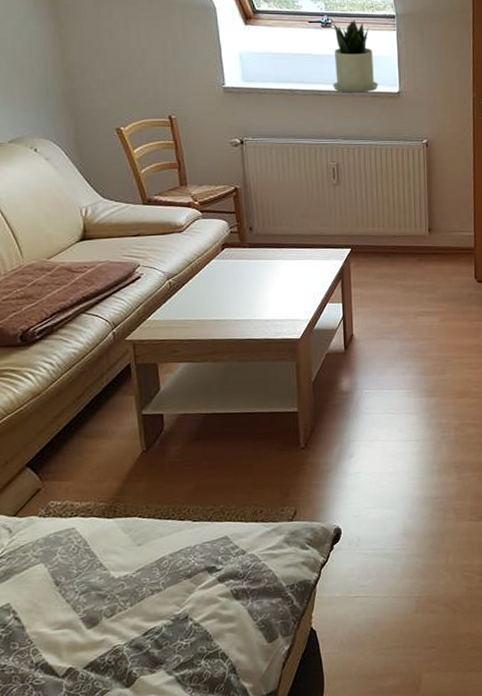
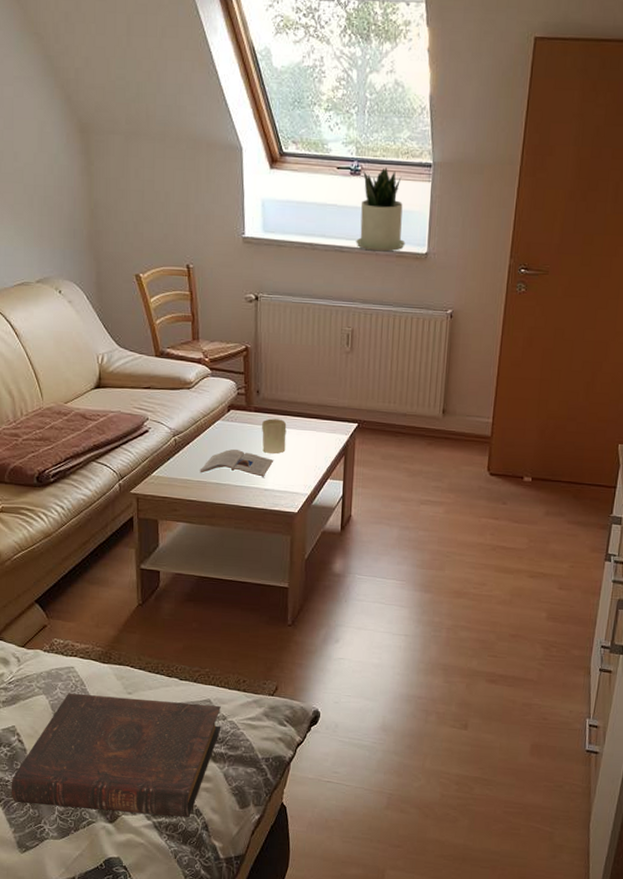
book: none [8,540,241,688] -> present [11,692,221,818]
magazine: none [197,285,273,312] -> present [200,449,274,477]
candle: none [258,252,283,286] -> present [262,418,287,455]

